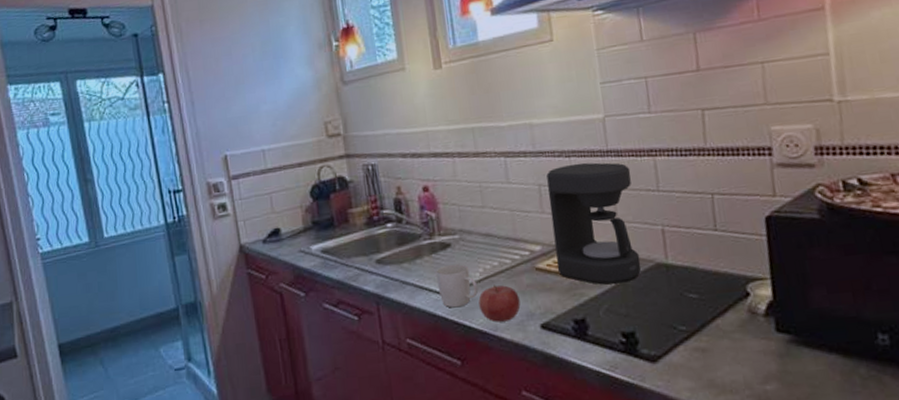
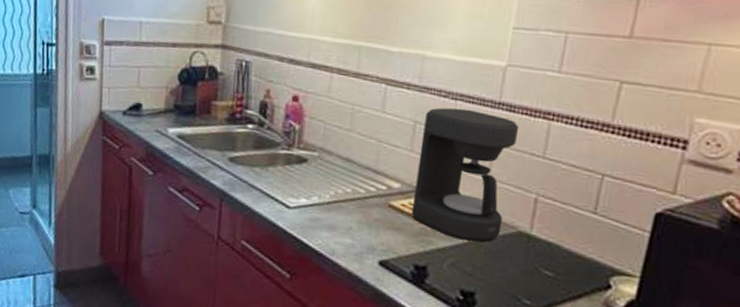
mug: present [435,263,479,308] -> none [284,179,325,224]
fruit: present [478,285,521,322] -> none [321,211,365,249]

